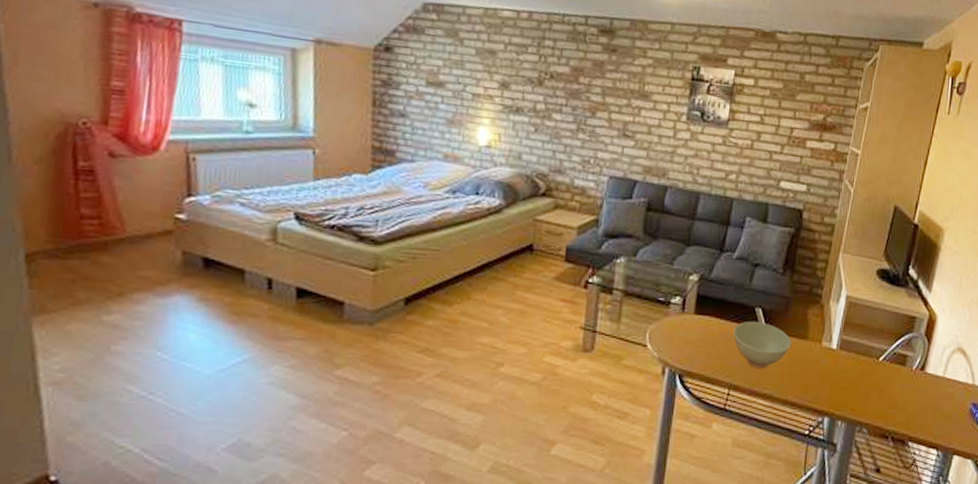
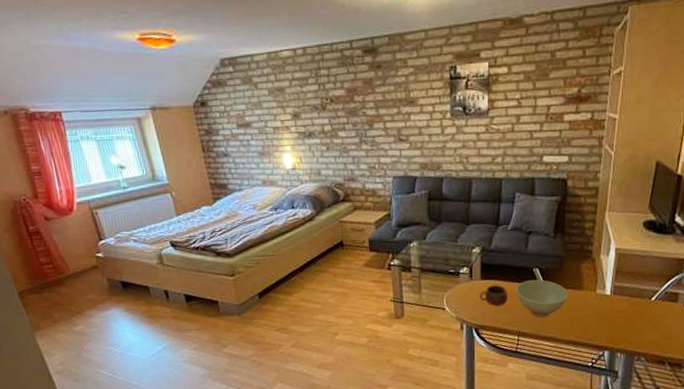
cup: none [689,322,723,348] -> present [479,285,508,306]

